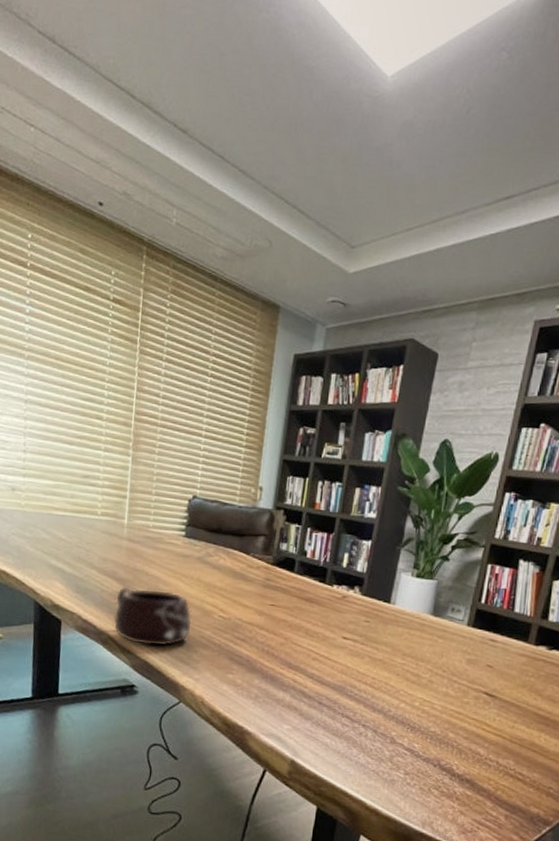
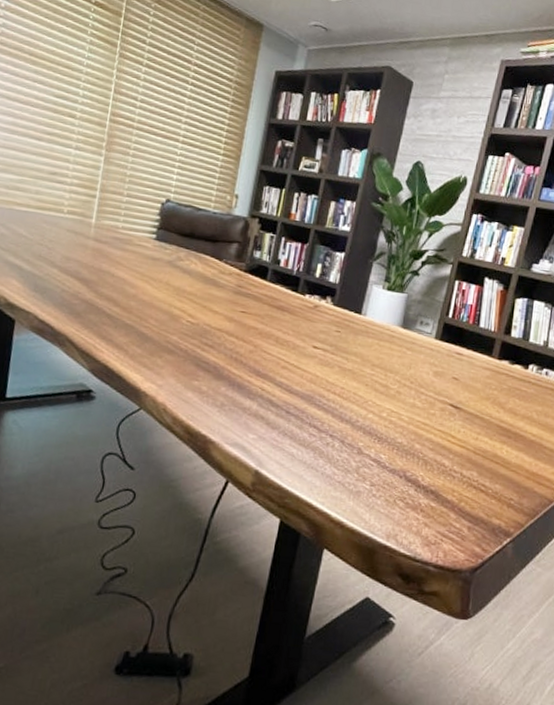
mug: present [113,586,192,647] -> none [72,287,159,351]

